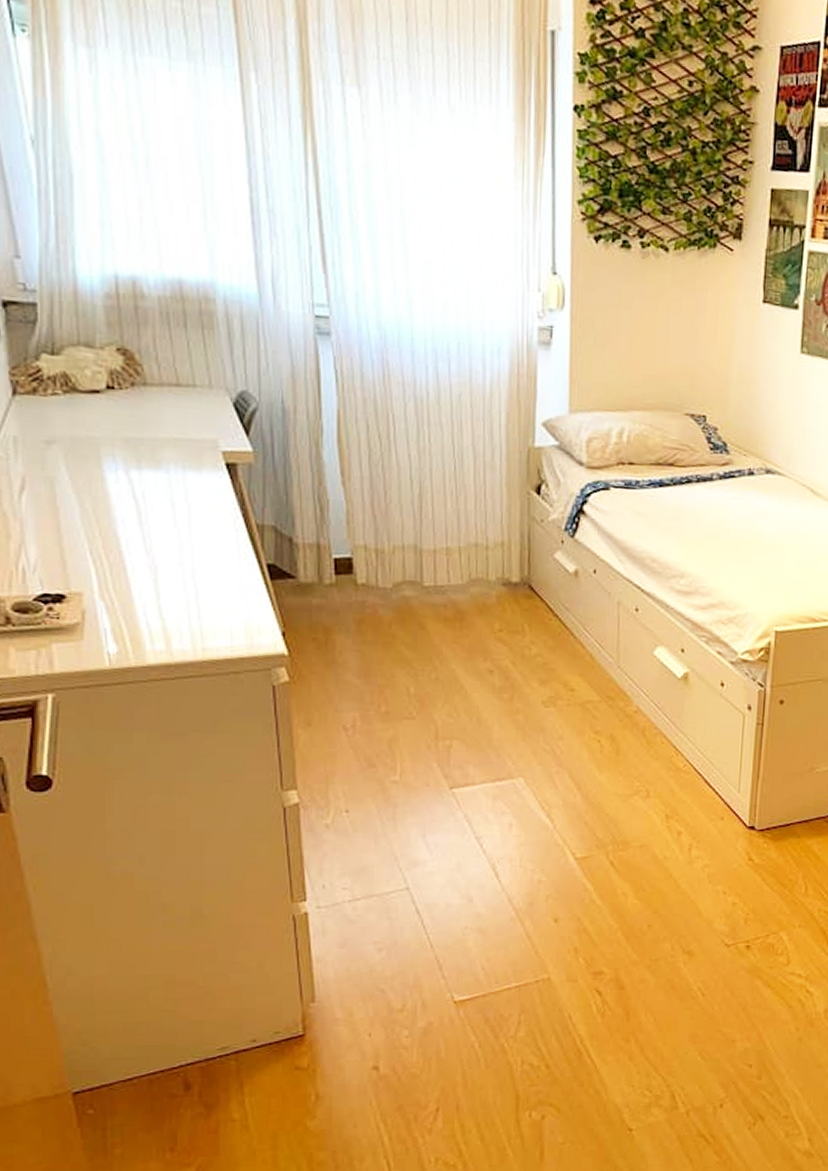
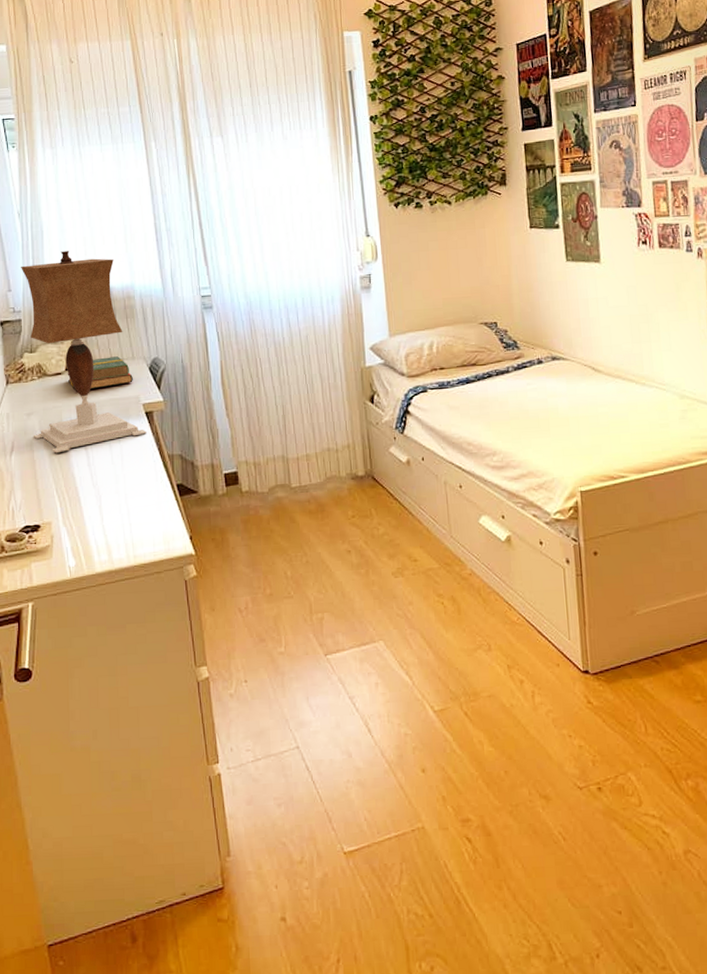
table lamp: none [36,212,227,502] -> present [21,251,147,454]
hardback book: none [109,378,209,421] -> present [67,356,133,392]

